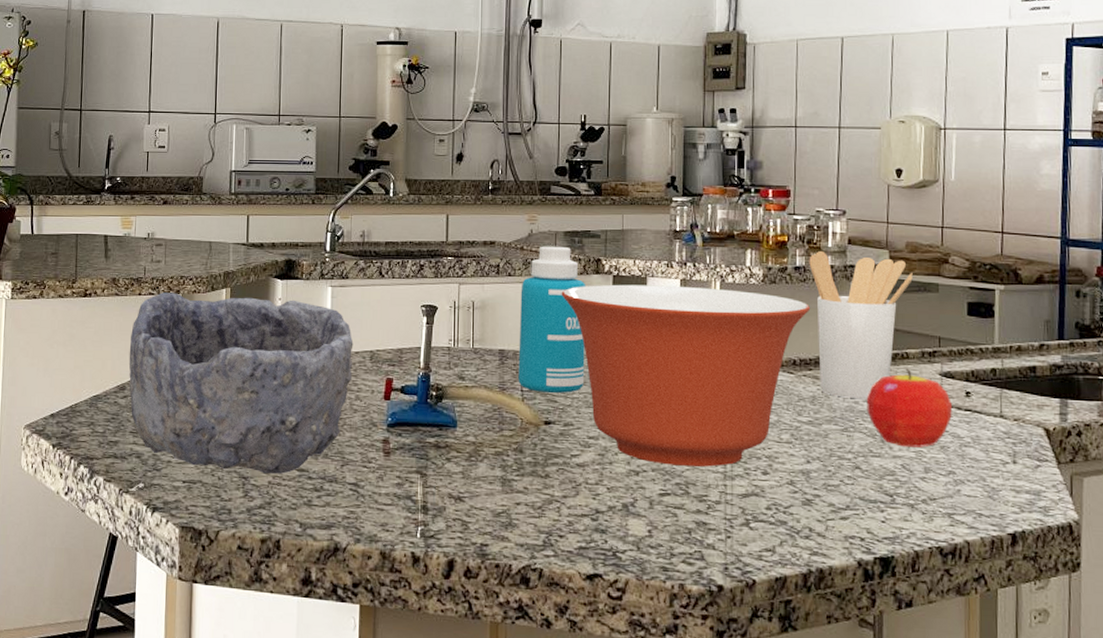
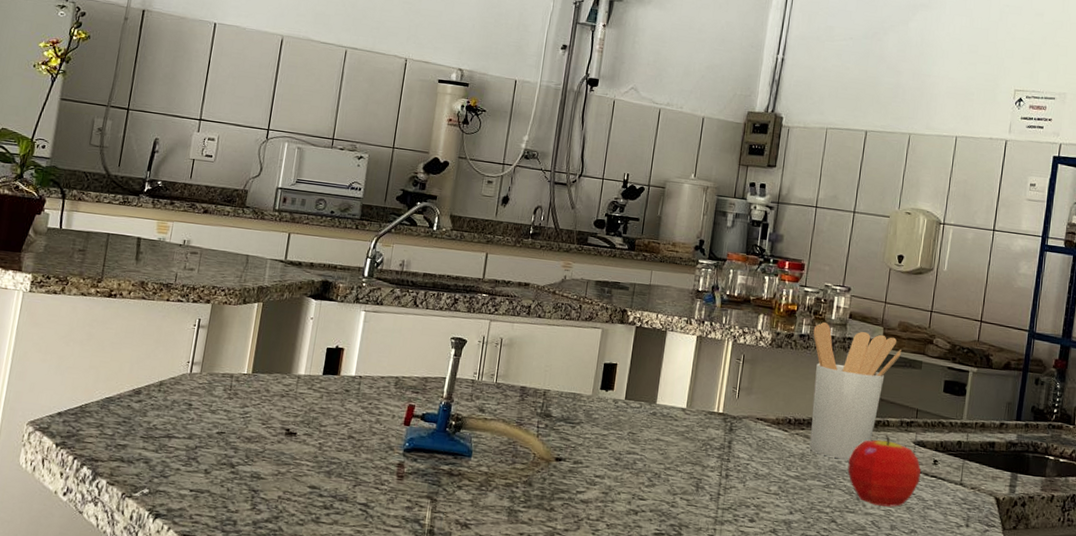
bowl: present [128,292,354,474] -> none [144,300,381,490]
bottle: present [518,246,585,393] -> none [535,292,609,433]
mixing bowl: present [561,284,811,467] -> none [585,333,810,512]

